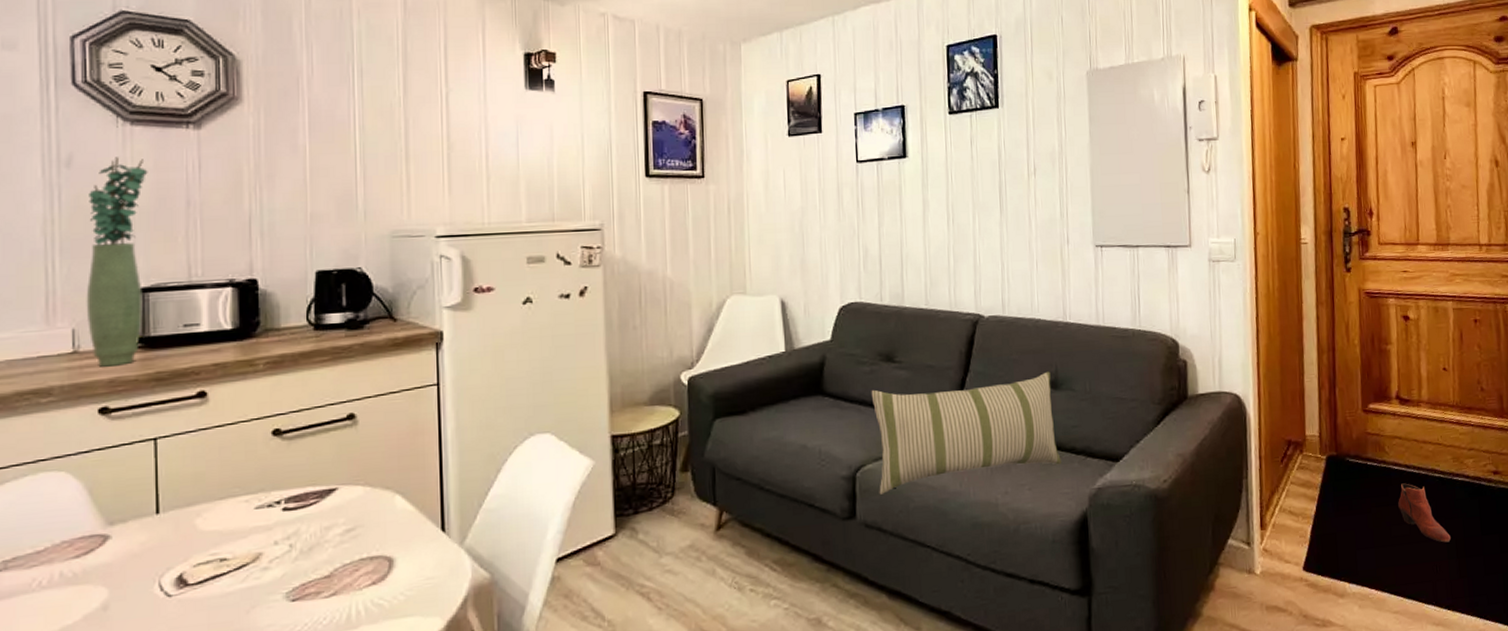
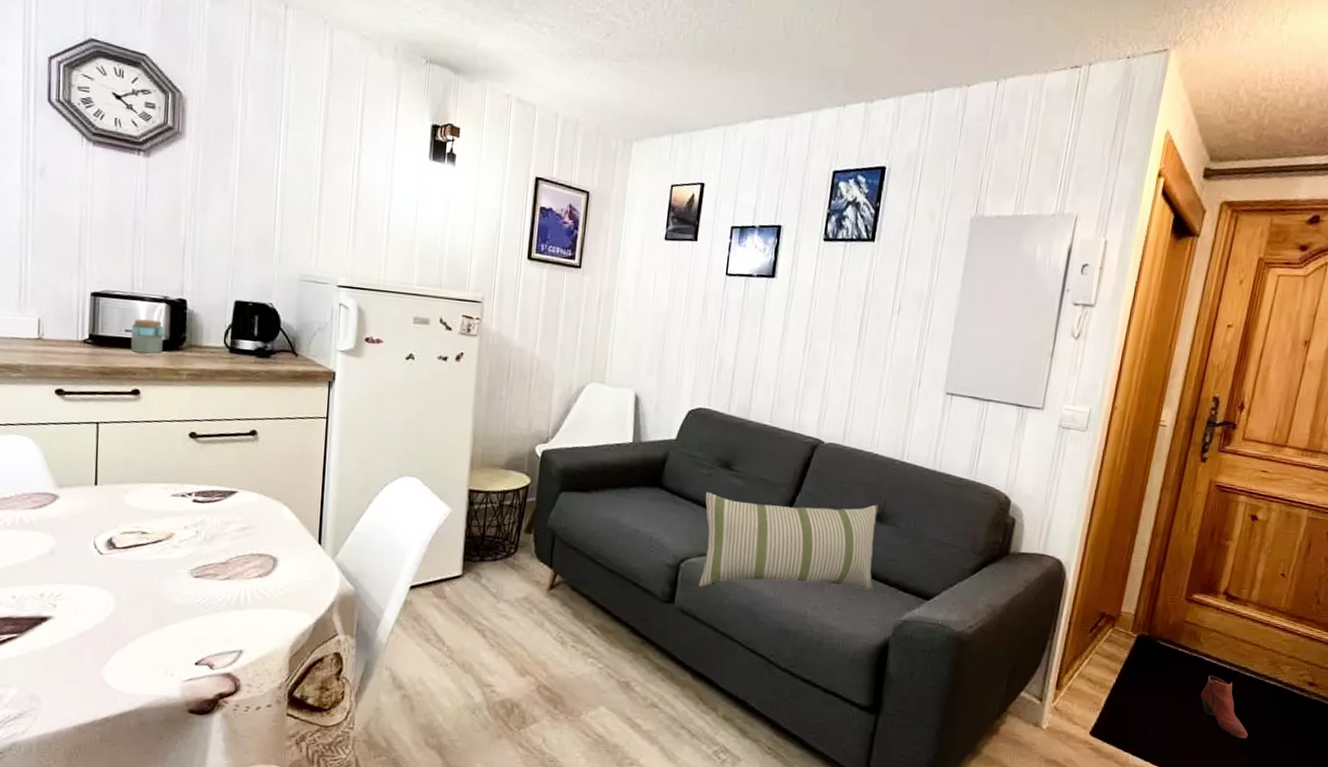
vase: present [86,157,148,367] -> none [50,173,105,357]
peanut butter: none [191,308,232,349] -> present [130,319,164,354]

